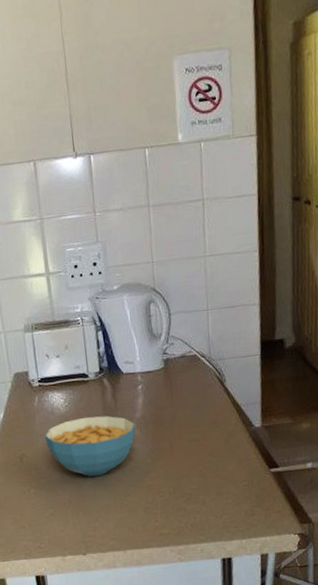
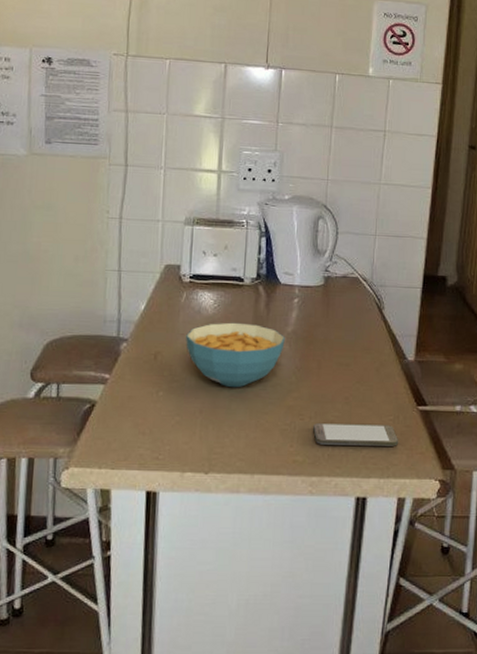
smartphone: none [173,489,256,517] -> present [313,422,399,446]

